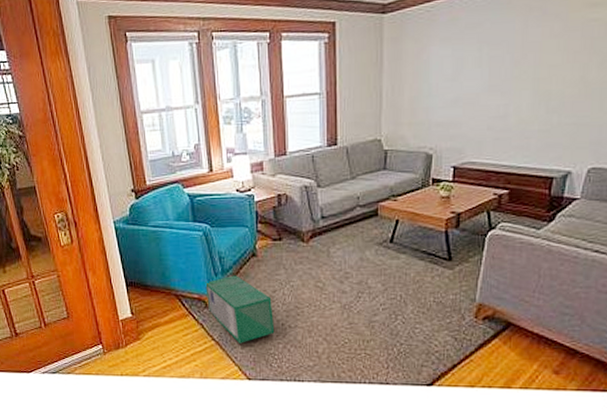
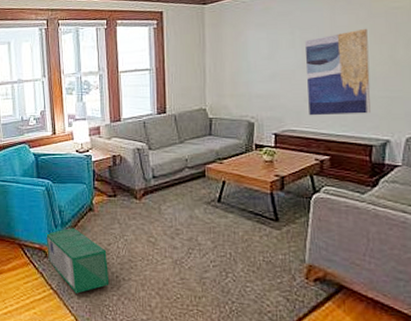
wall art: none [491,44,560,146] -> present [304,28,371,116]

